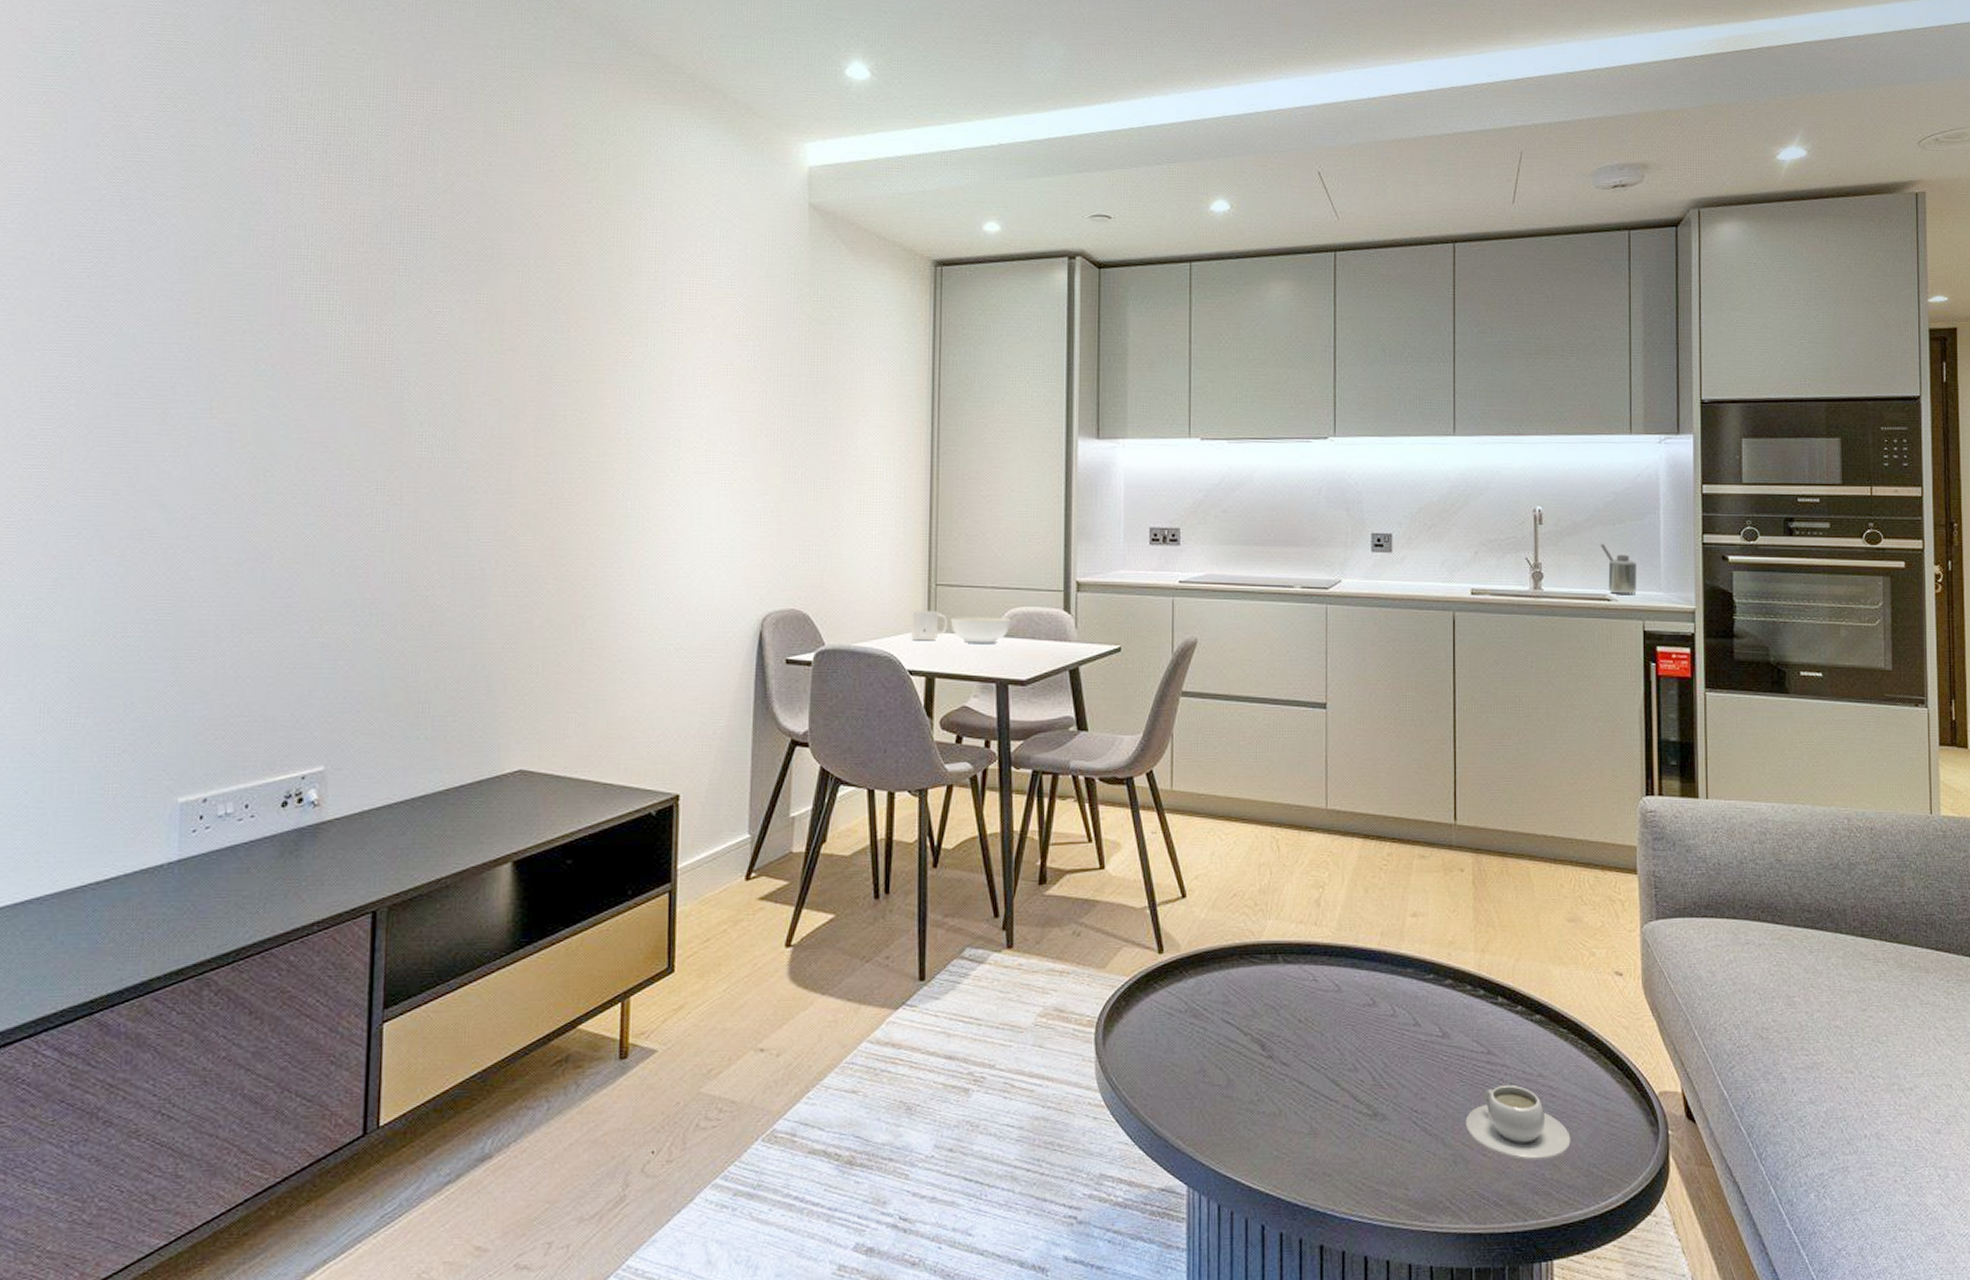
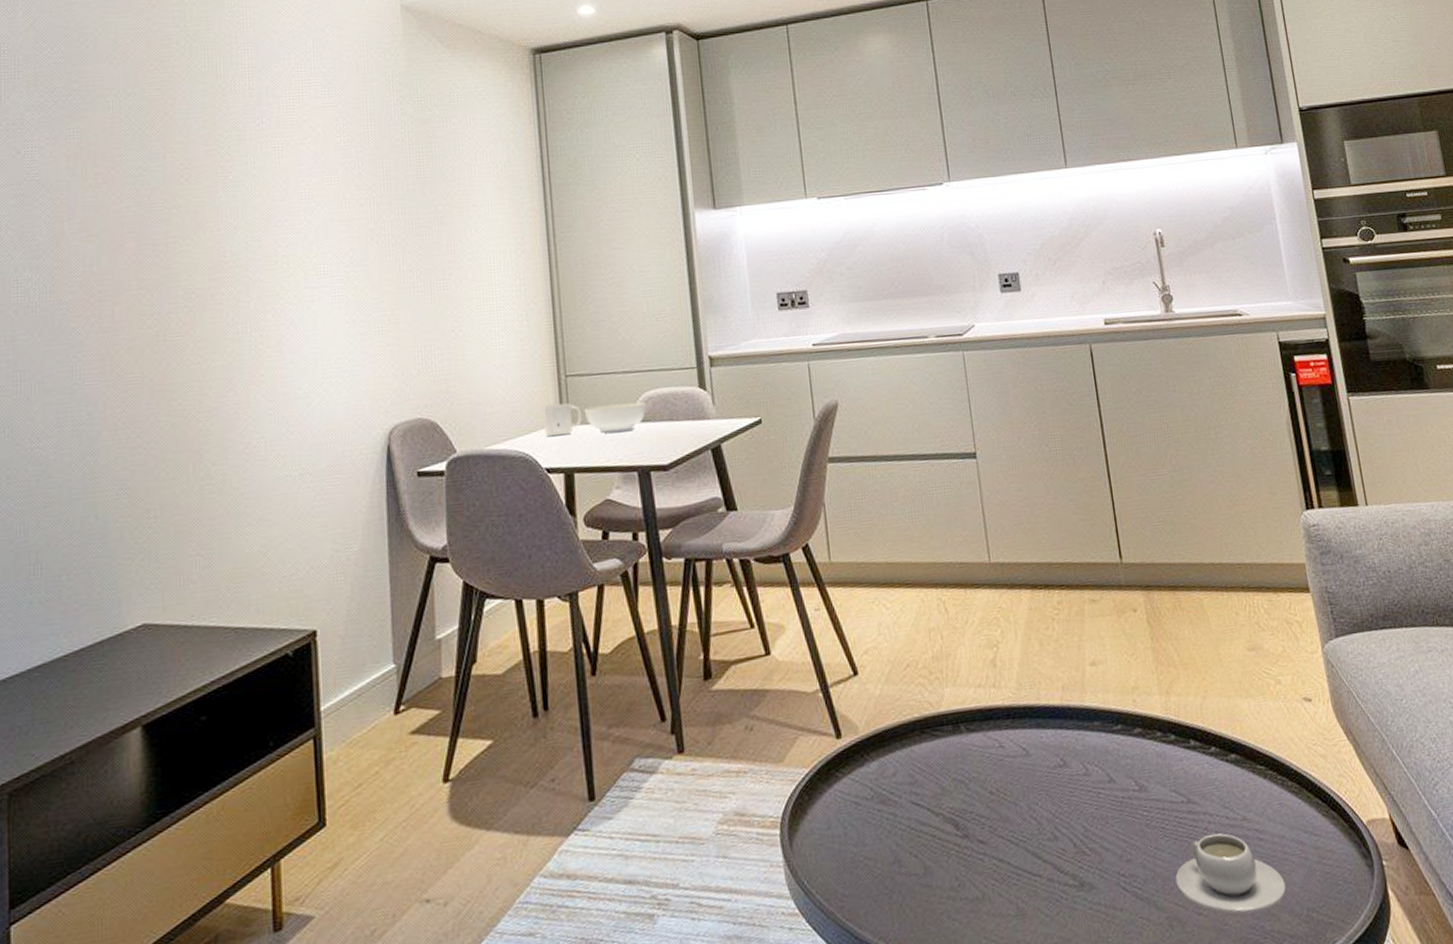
soap dispenser: present [1600,543,1637,594] -> none [1223,259,1266,308]

